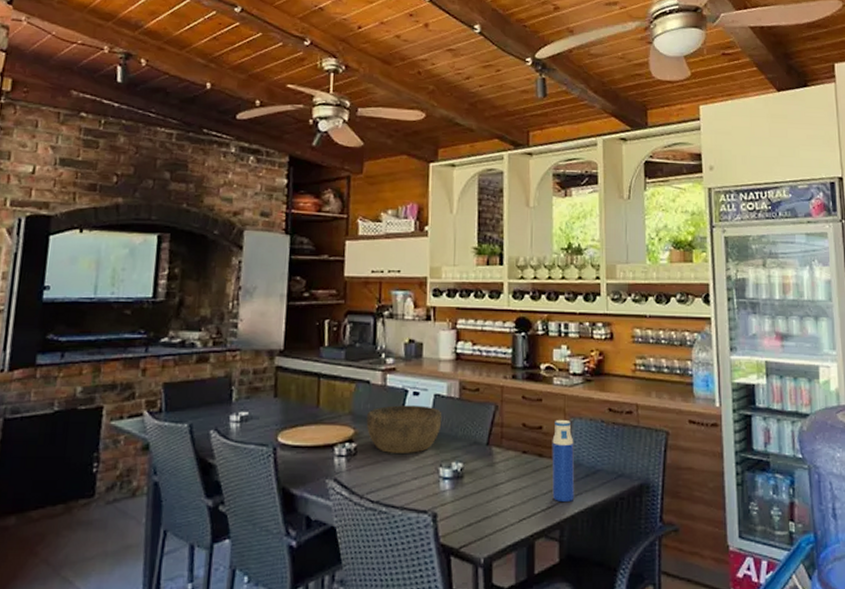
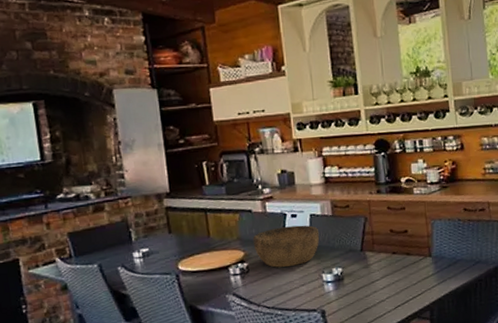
water bottle: present [551,420,575,503] -> none [417,222,440,289]

